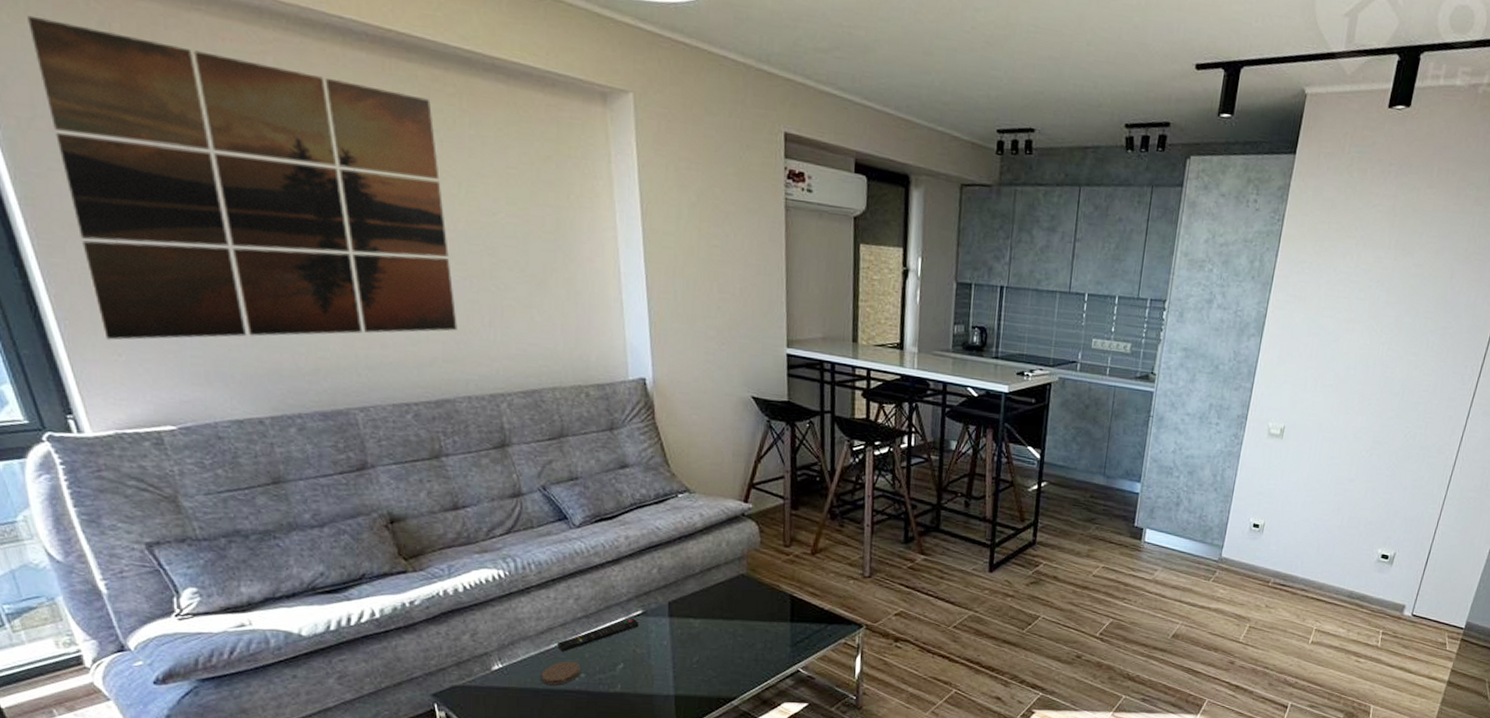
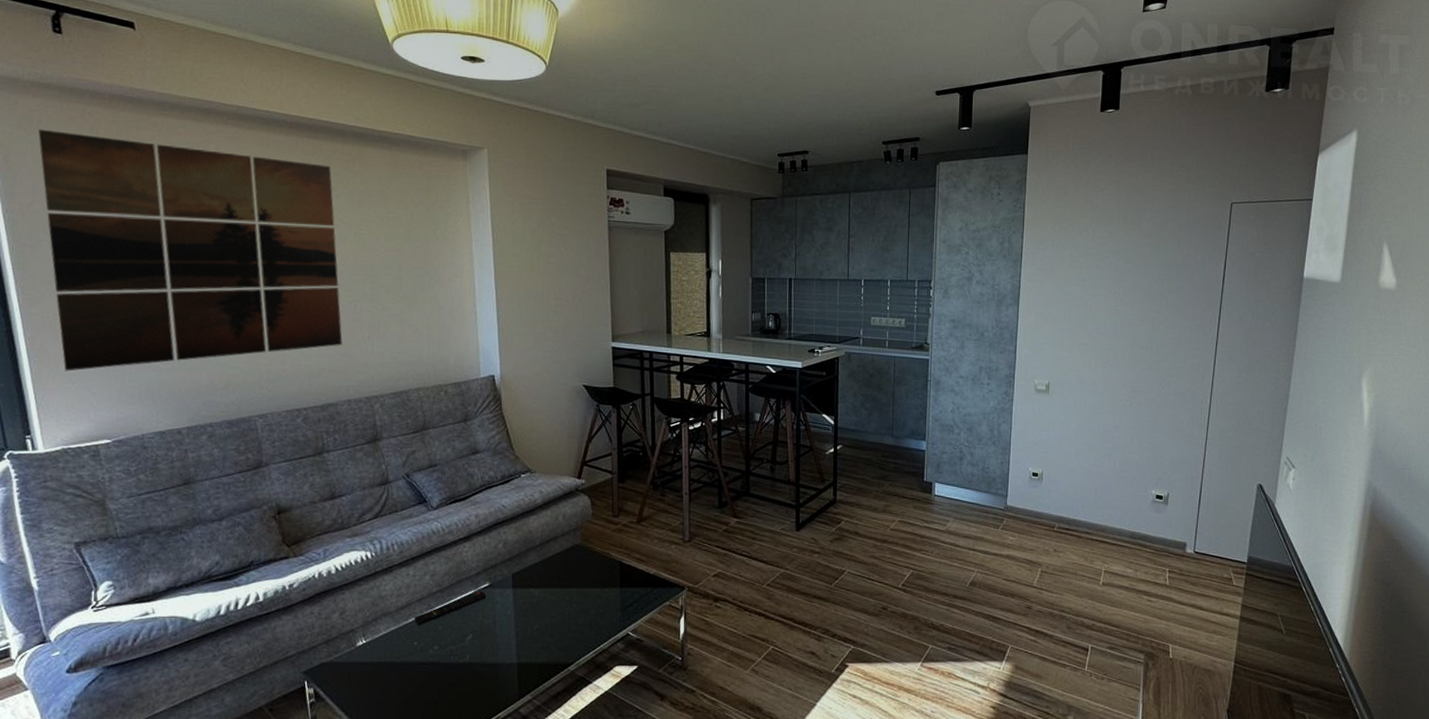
coaster: present [541,661,581,685] -> none [399,634,434,658]

